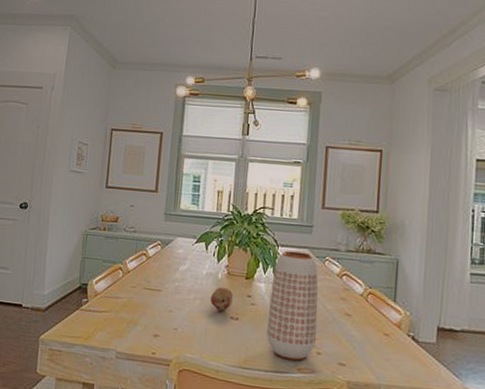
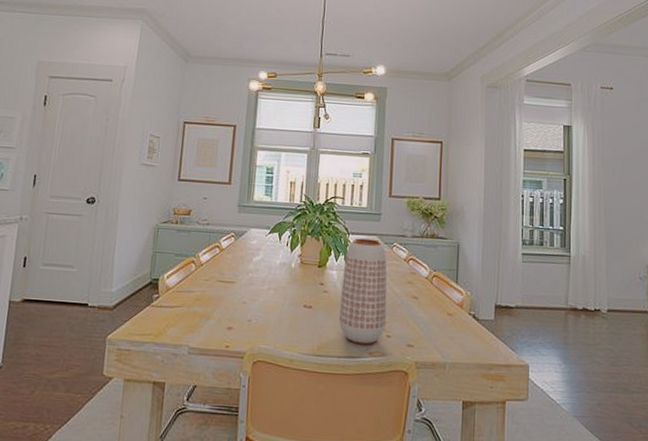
fruit: present [210,287,233,311] -> none [284,277,307,300]

